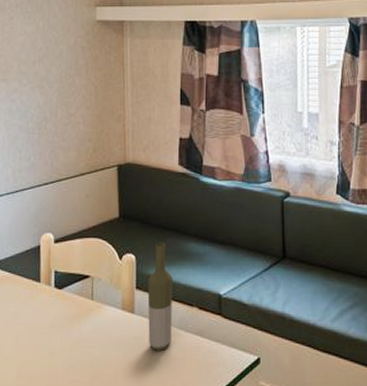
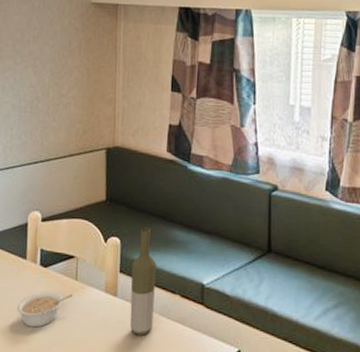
legume: none [32,313,90,351] -> present [16,291,73,328]

